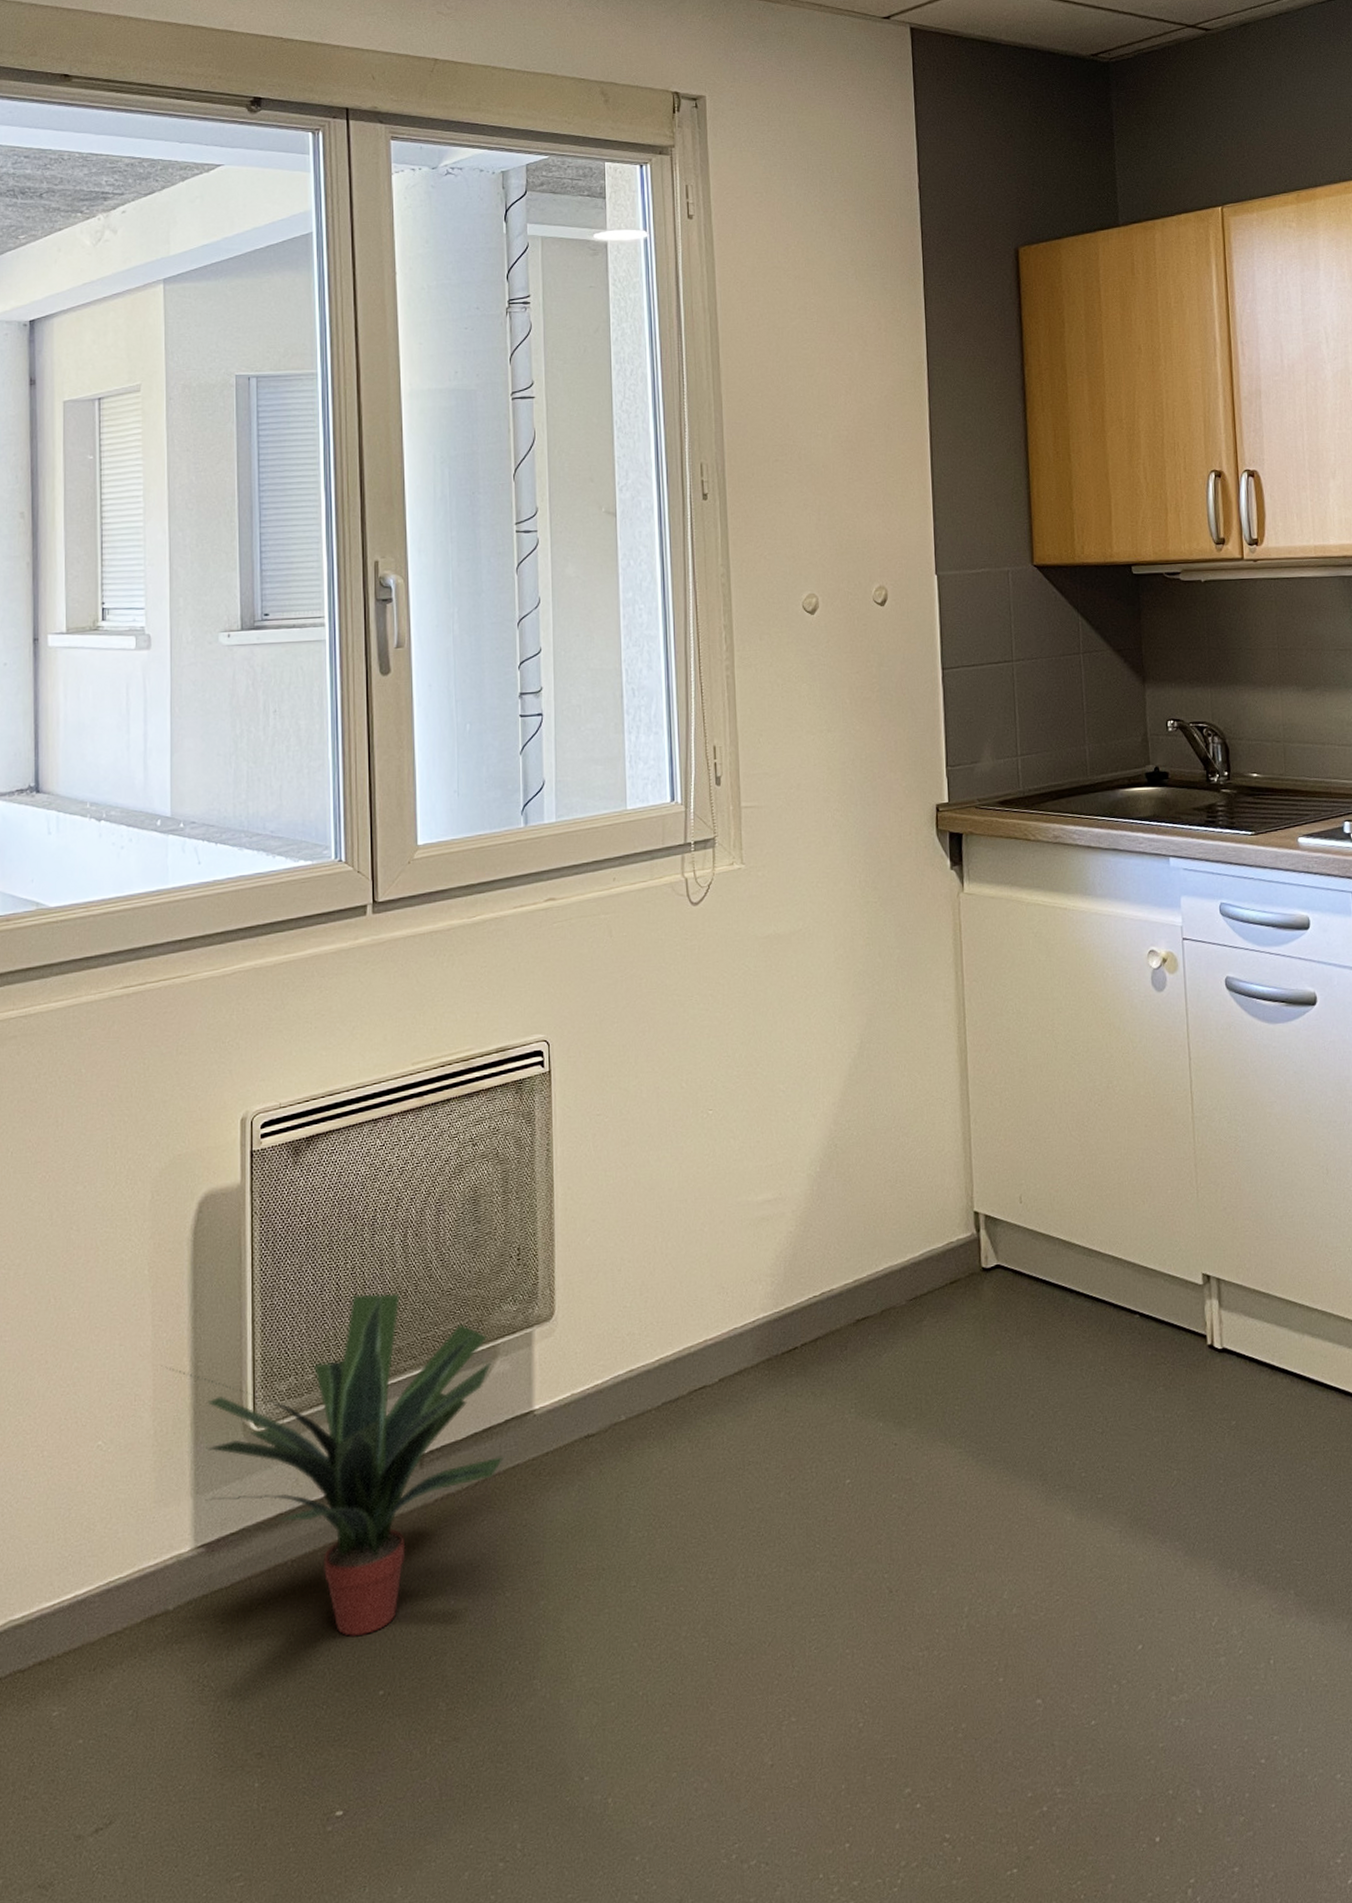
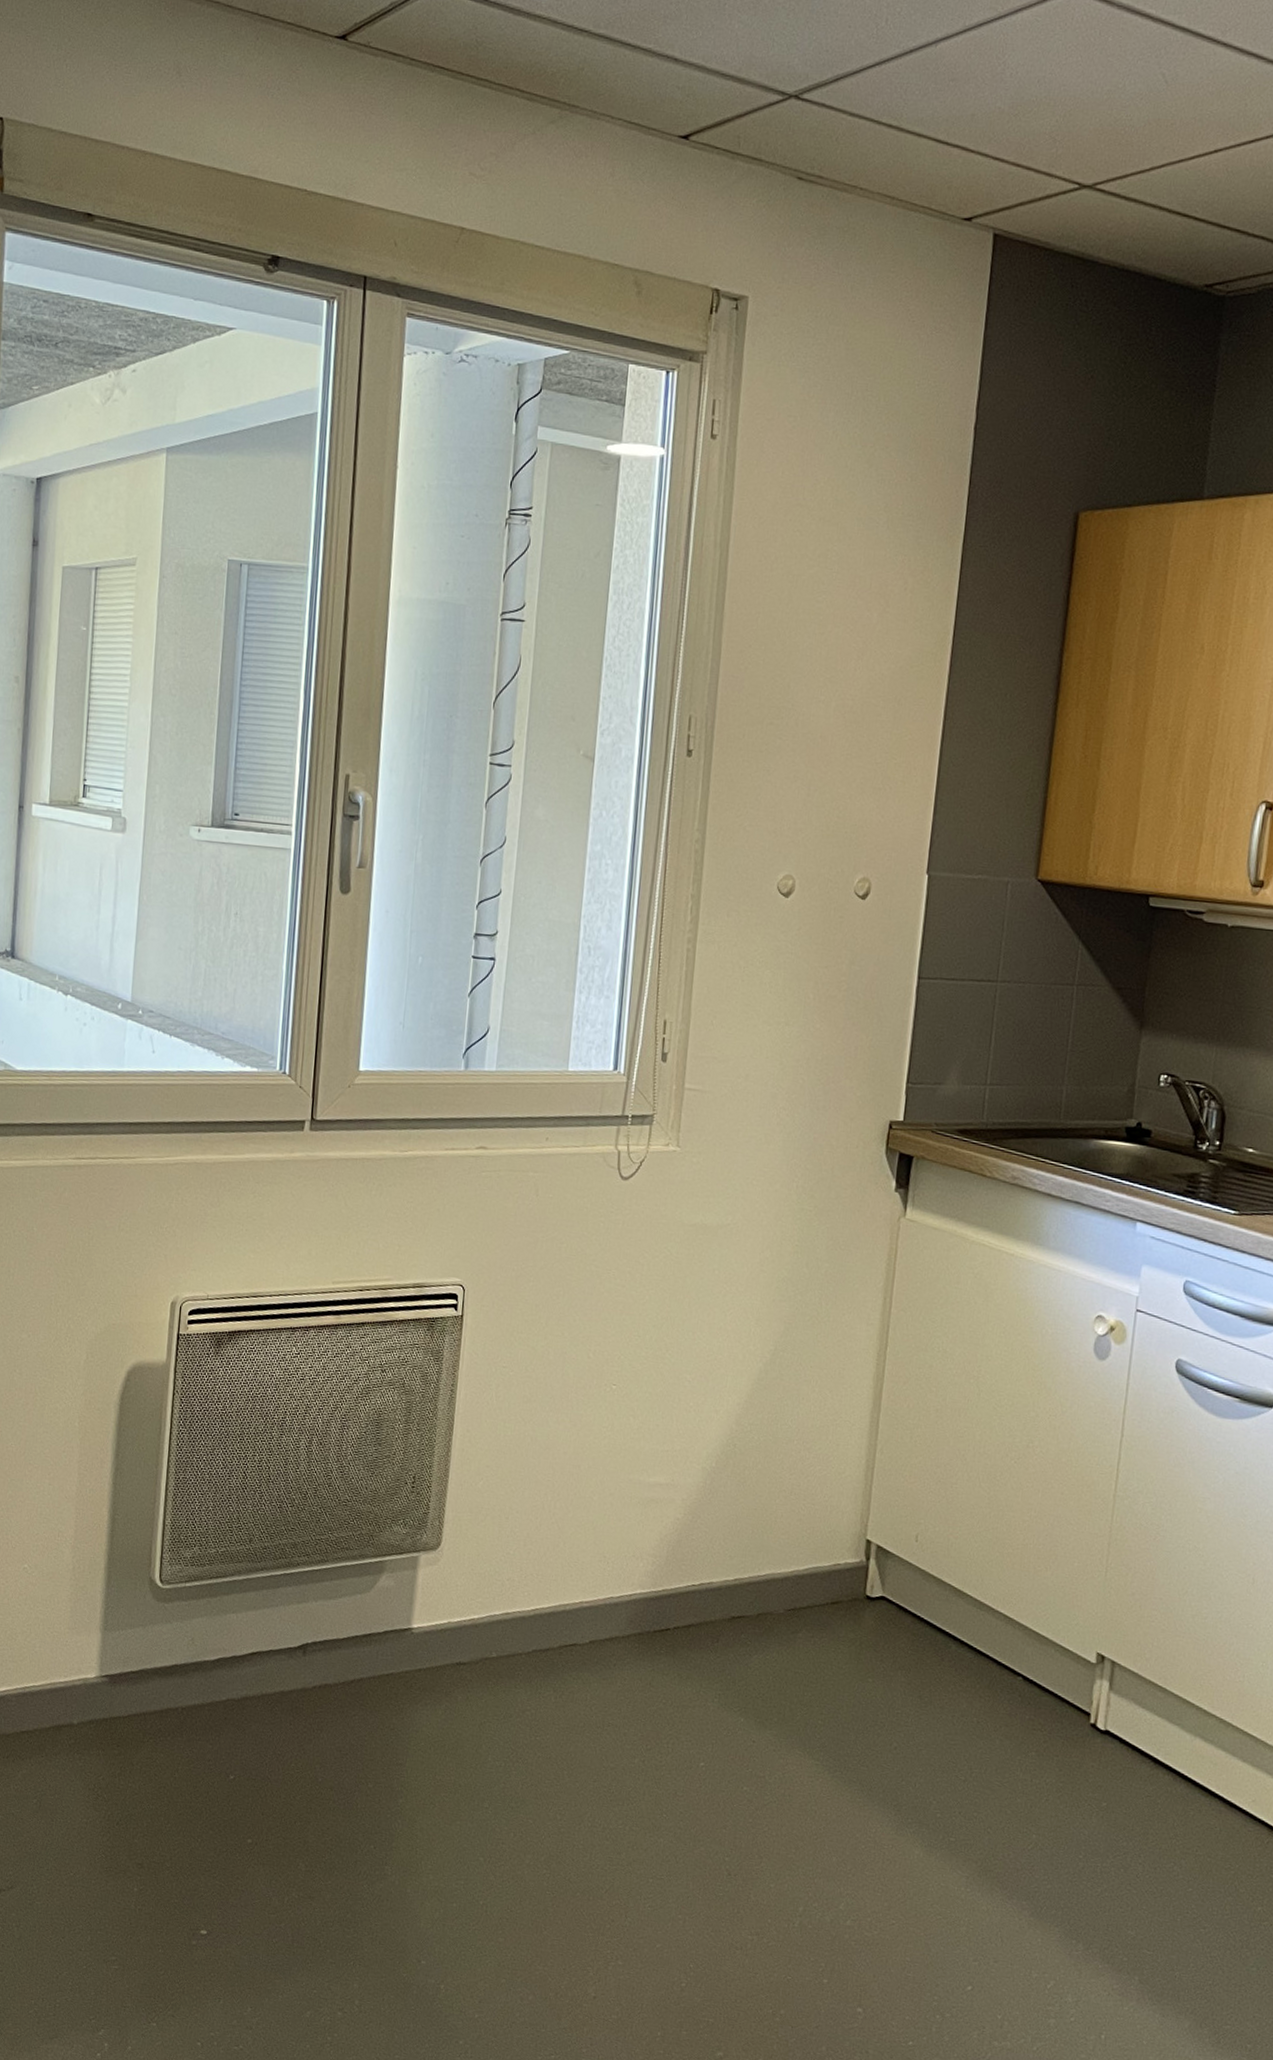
potted plant: present [161,1293,504,1637] -> none [83,1486,380,1788]

